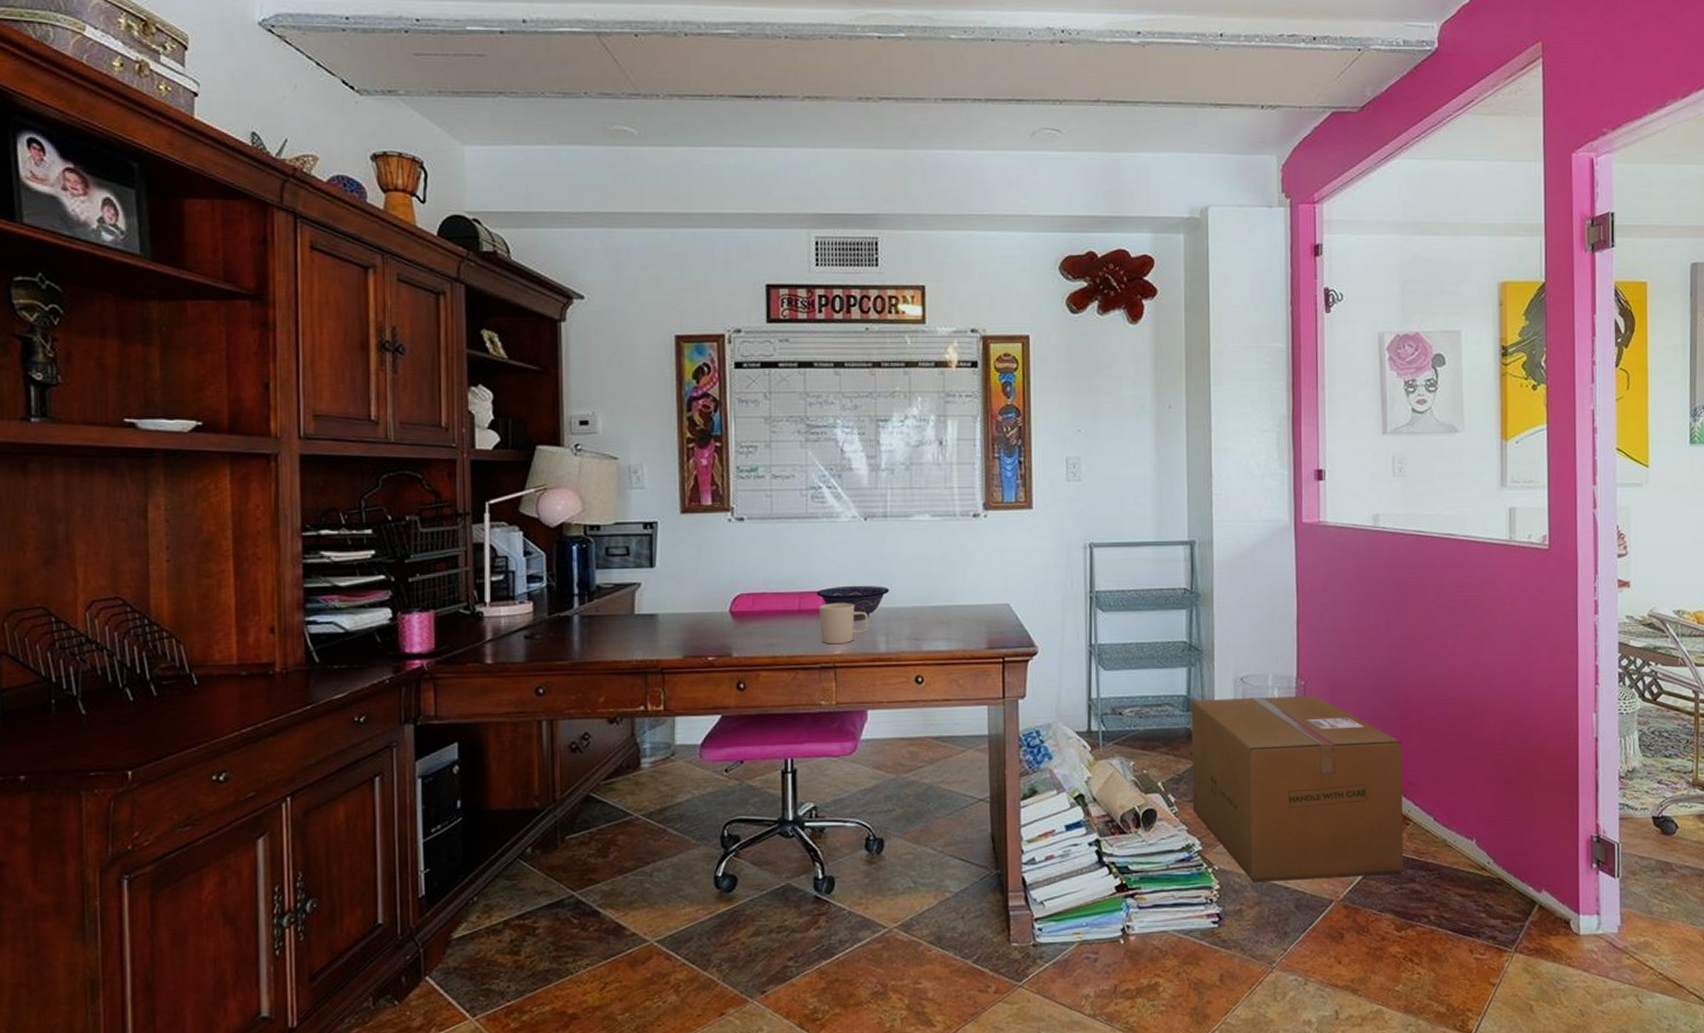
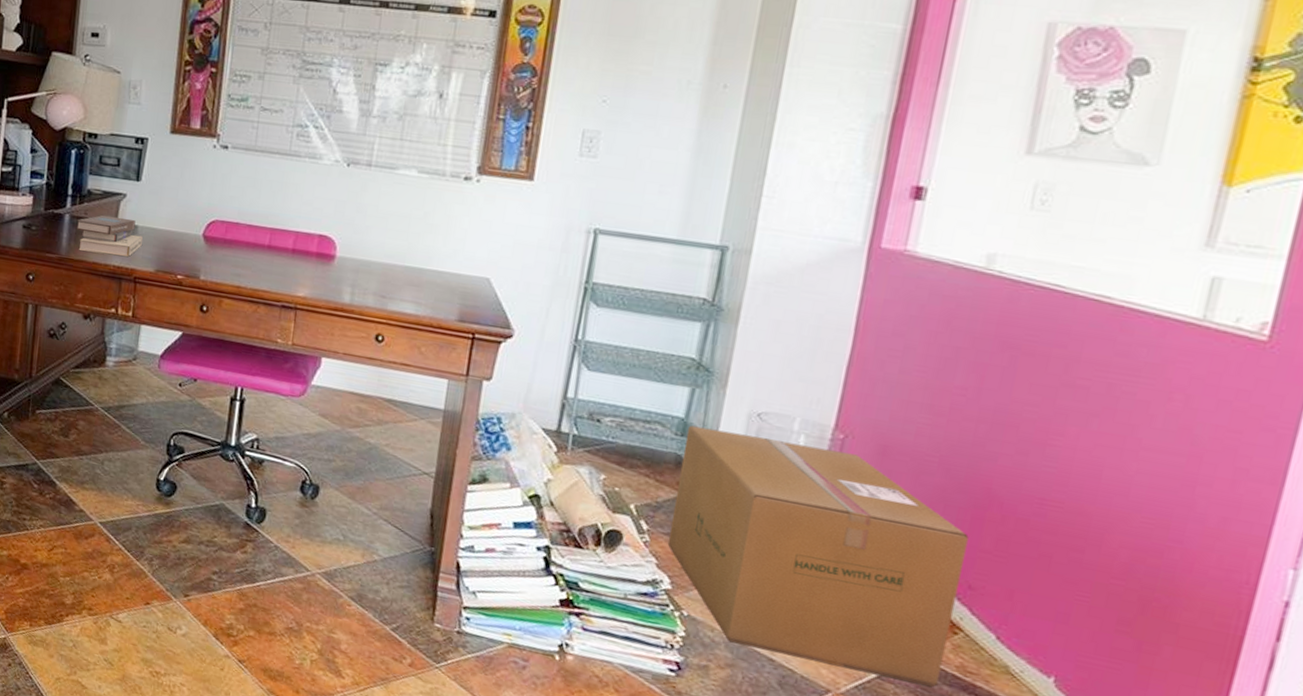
books: none [587,608,665,652] -> present [76,214,143,257]
decorative bowl: present [816,585,890,620] -> none [288,228,363,268]
mug: present [819,602,868,645] -> none [286,244,337,288]

